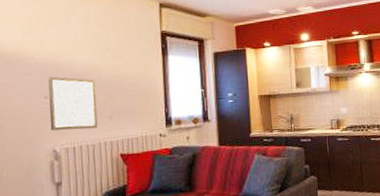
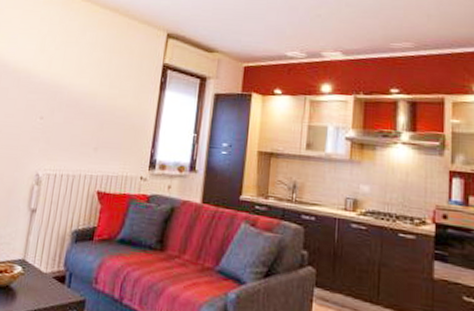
wall art: present [48,76,98,131] -> none [38,97,89,158]

